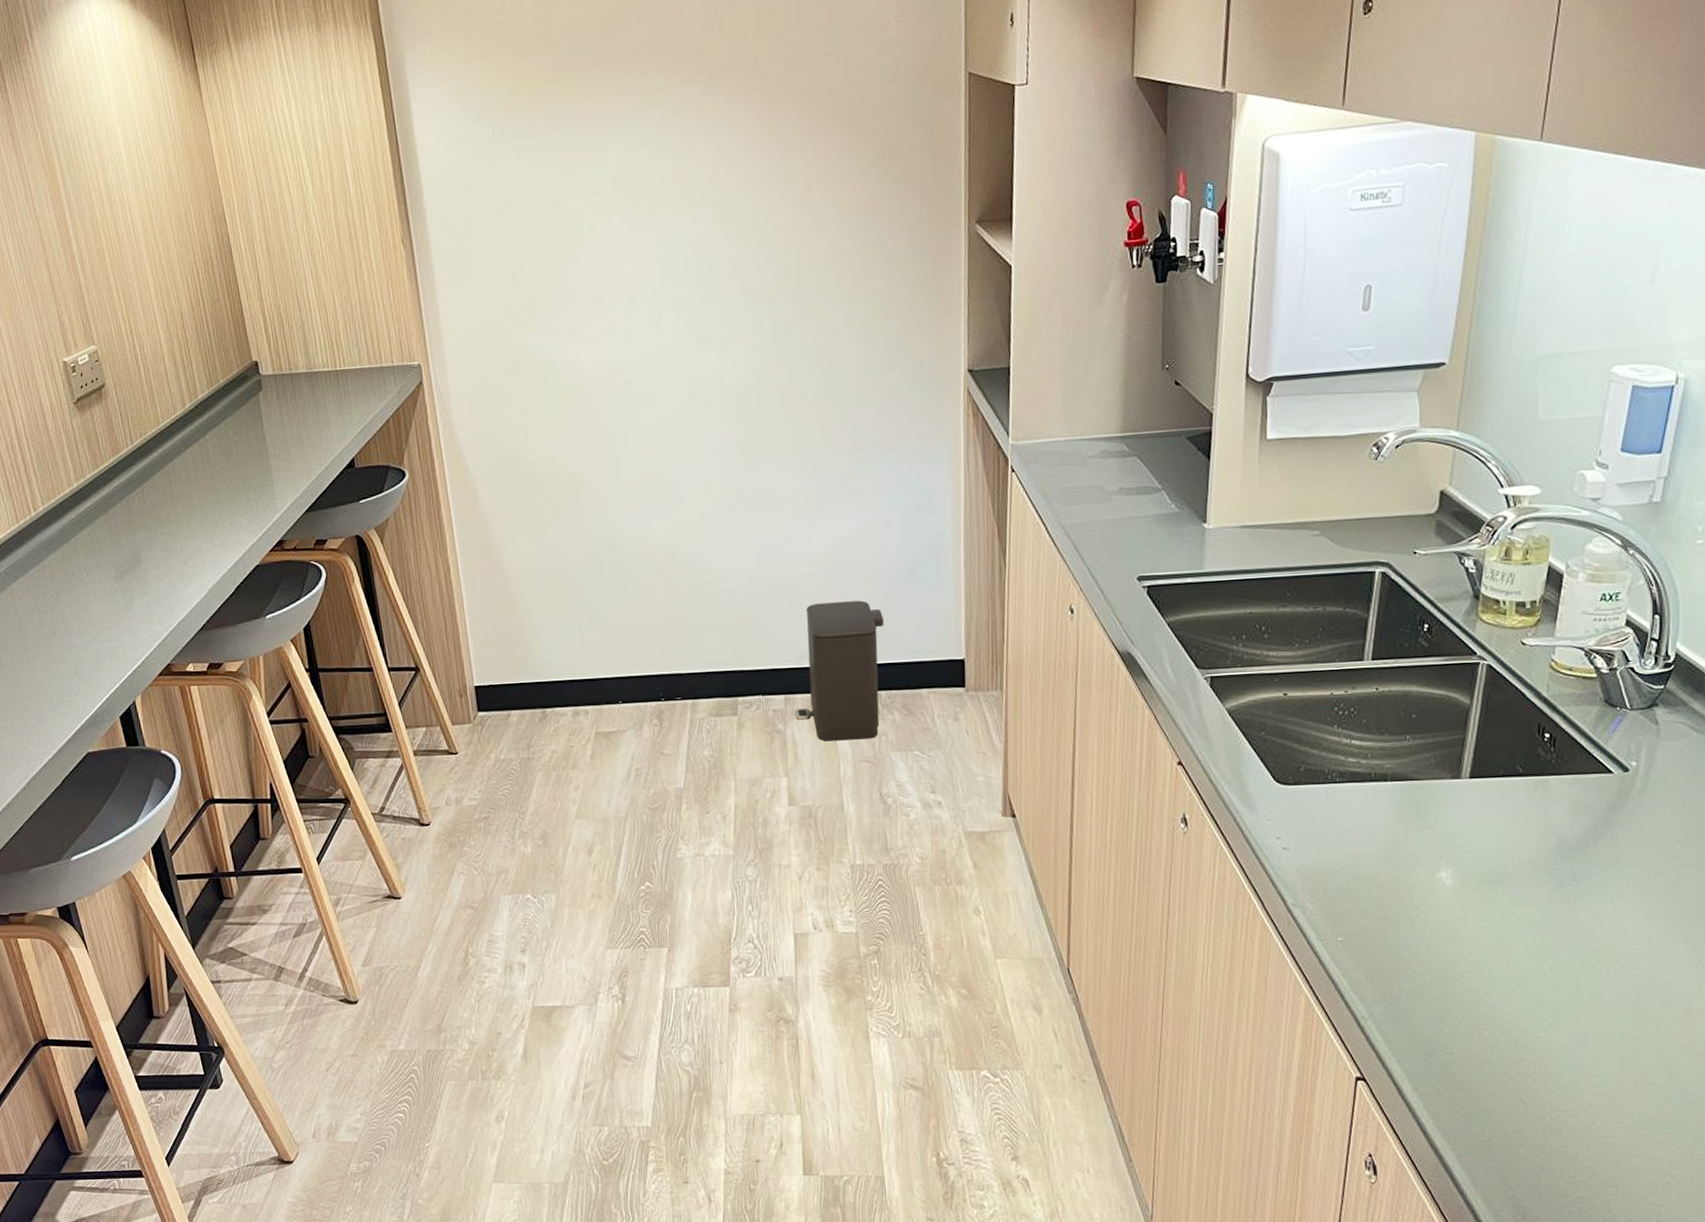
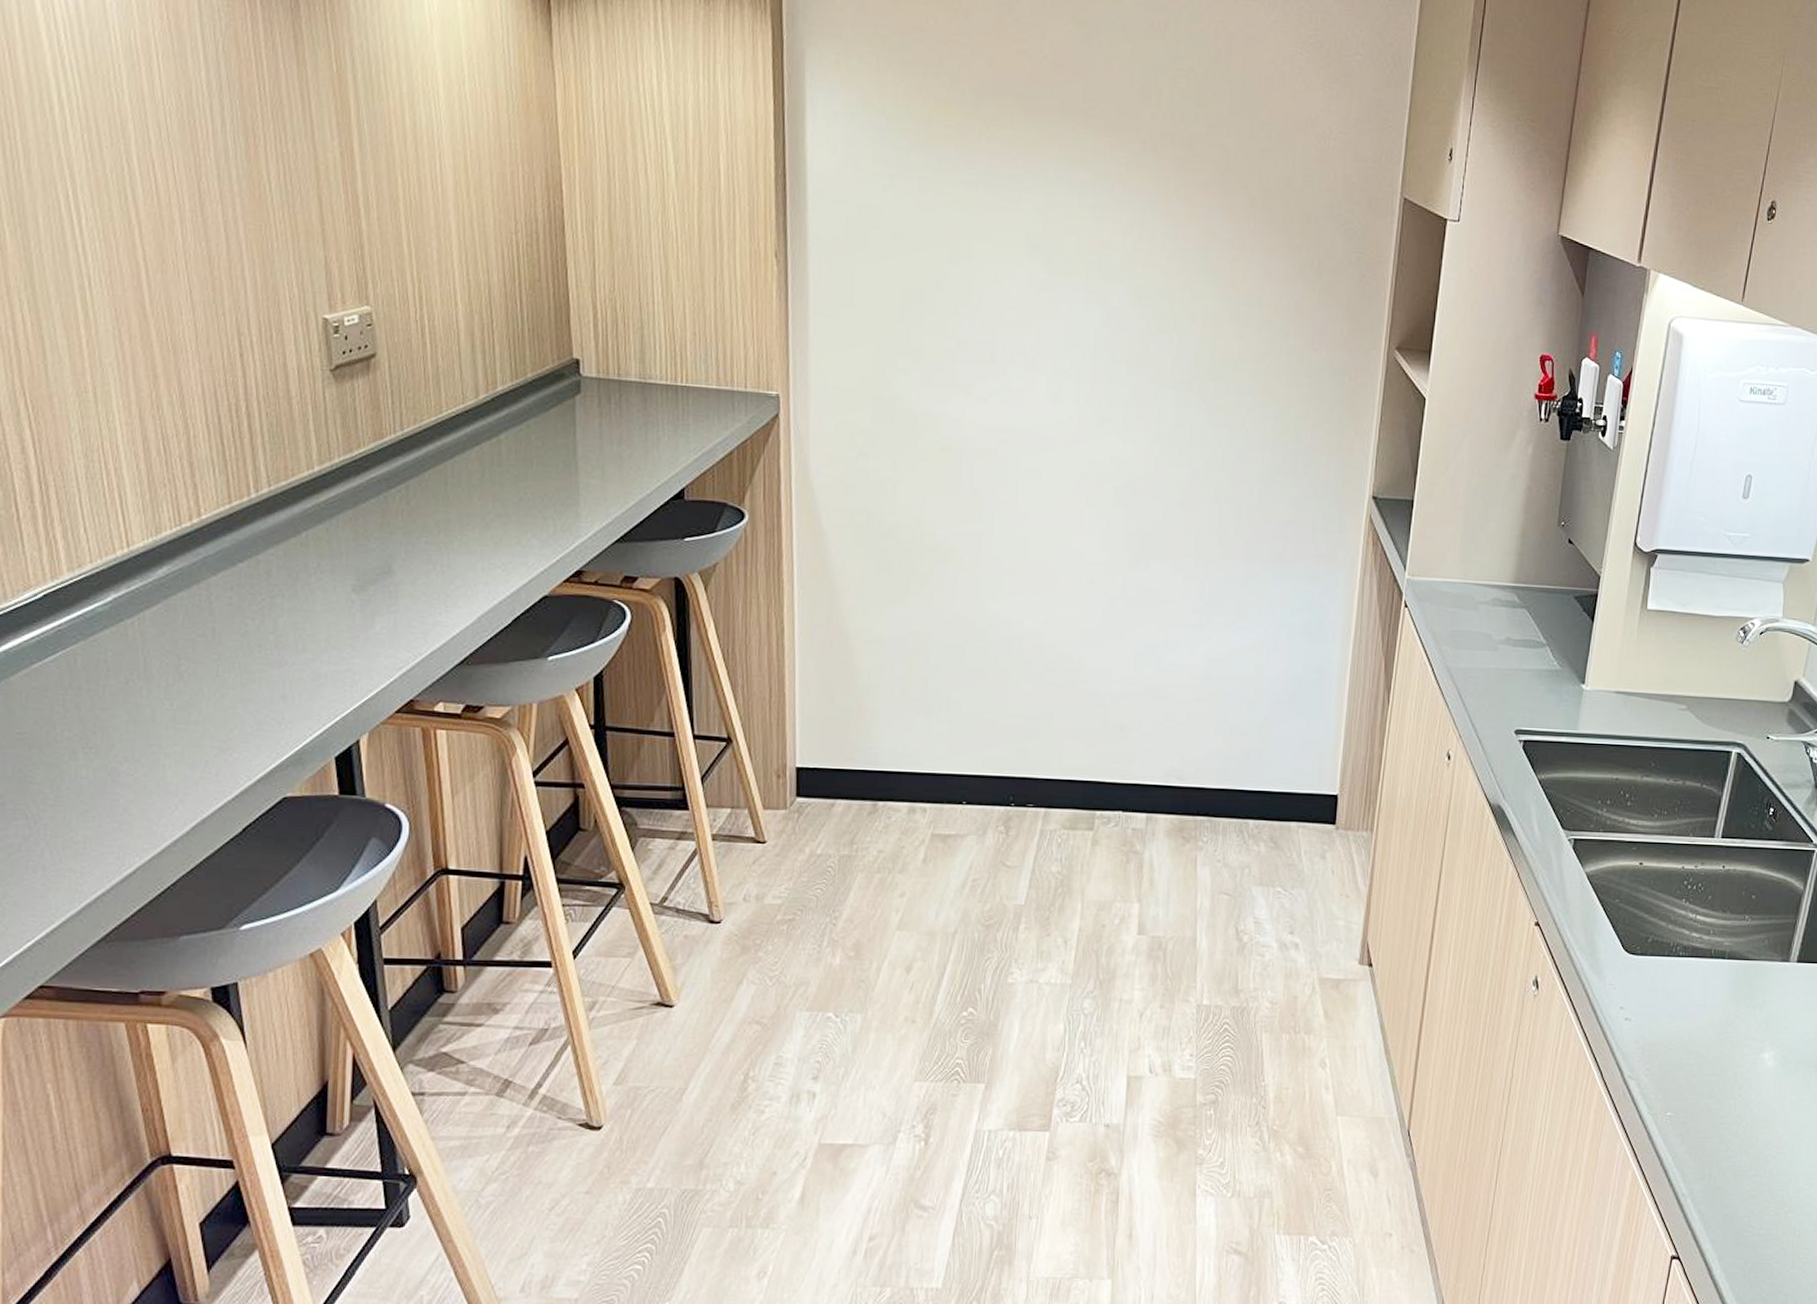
pedal bin: present [795,600,884,742] -> none [1155,719,1261,870]

